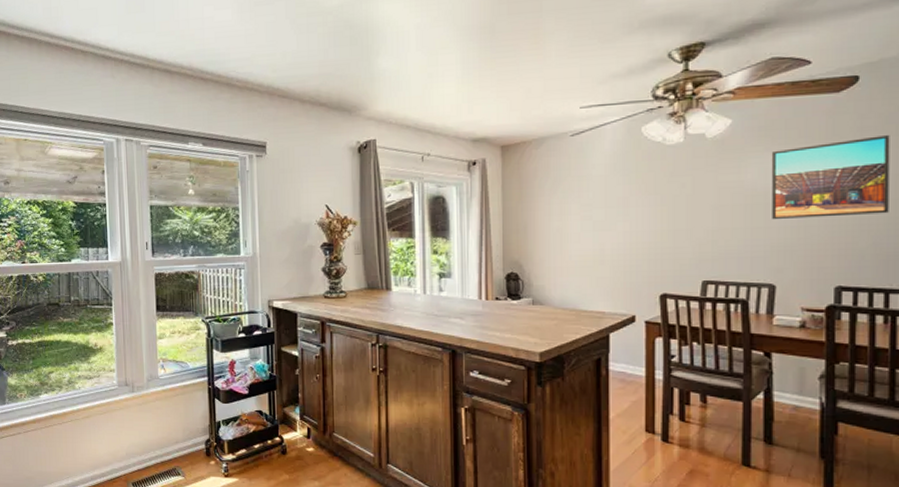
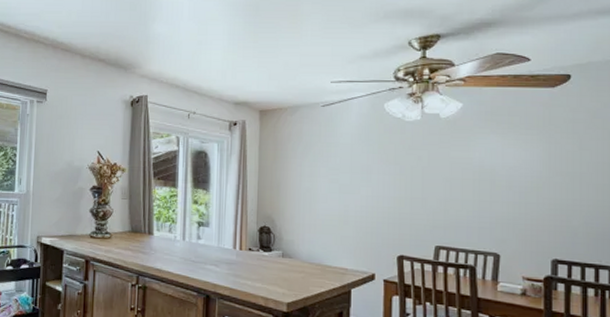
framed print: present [771,135,890,219] -> none [496,128,598,197]

